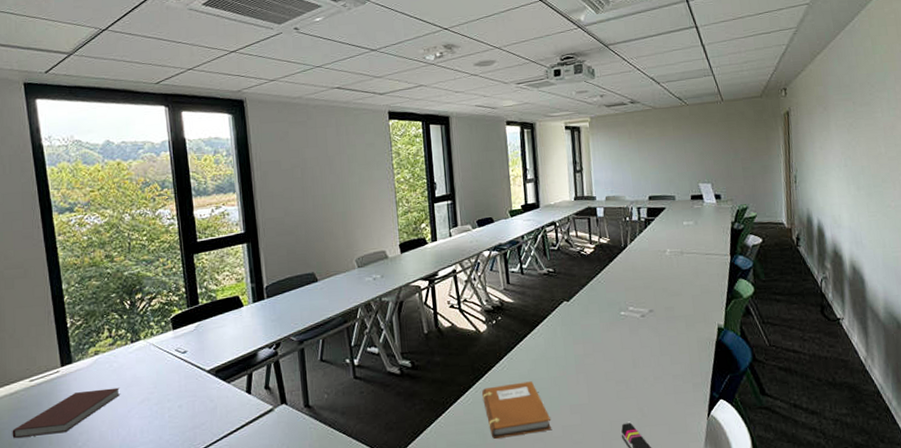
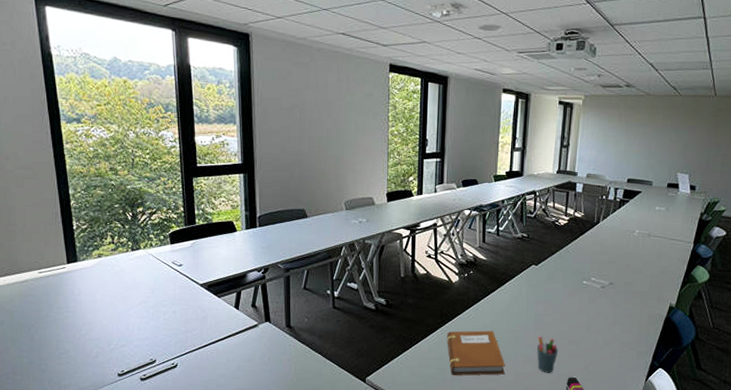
notebook: present [12,387,121,438] -> none [22,287,121,322]
pen holder: none [581,380,607,422] -> present [536,336,559,373]

